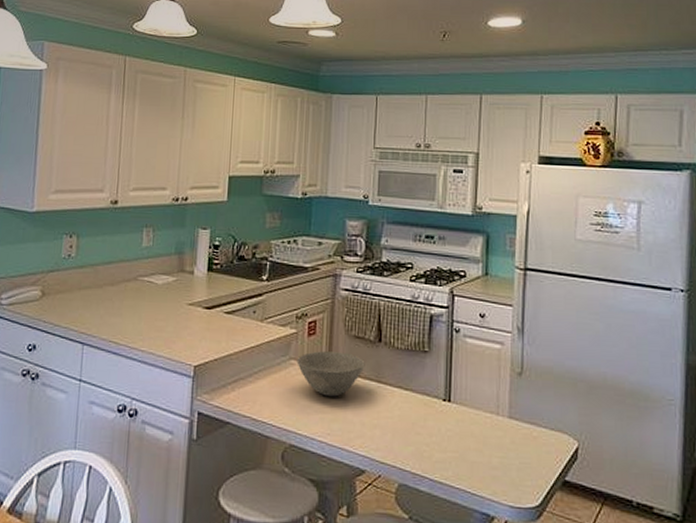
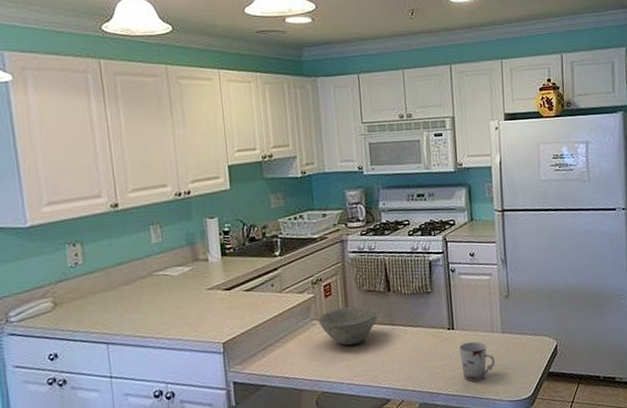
cup: none [454,420,496,473] -> present [459,341,495,382]

